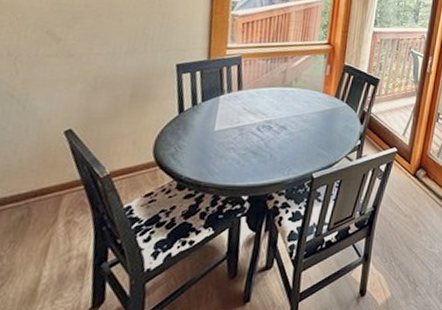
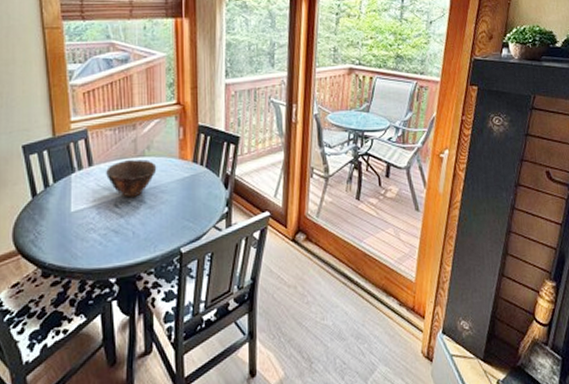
bowl: none [253,88,302,123] -> present [106,159,157,197]

